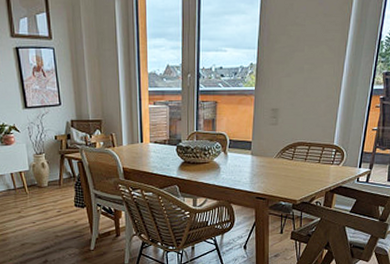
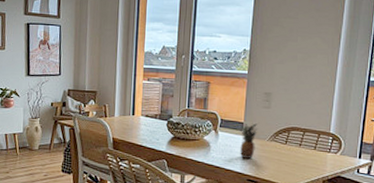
fruit: none [246,141,266,177] -> present [237,123,258,159]

